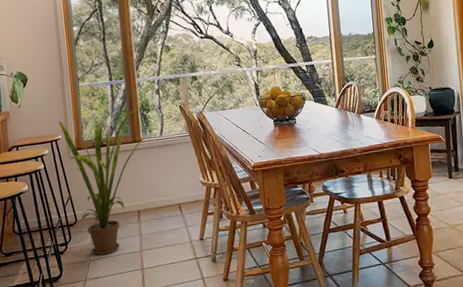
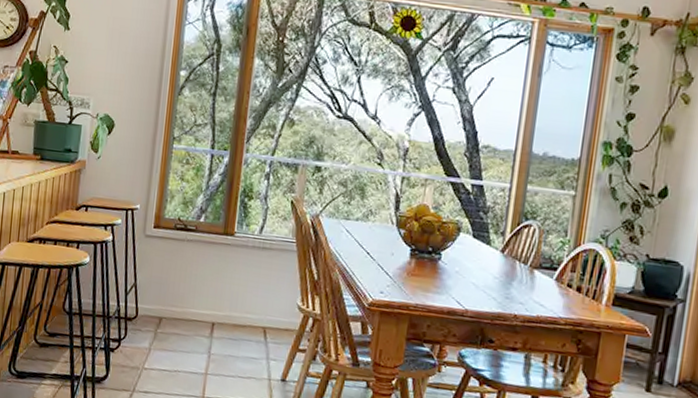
house plant: present [59,107,145,255] -> none [140,186,242,367]

